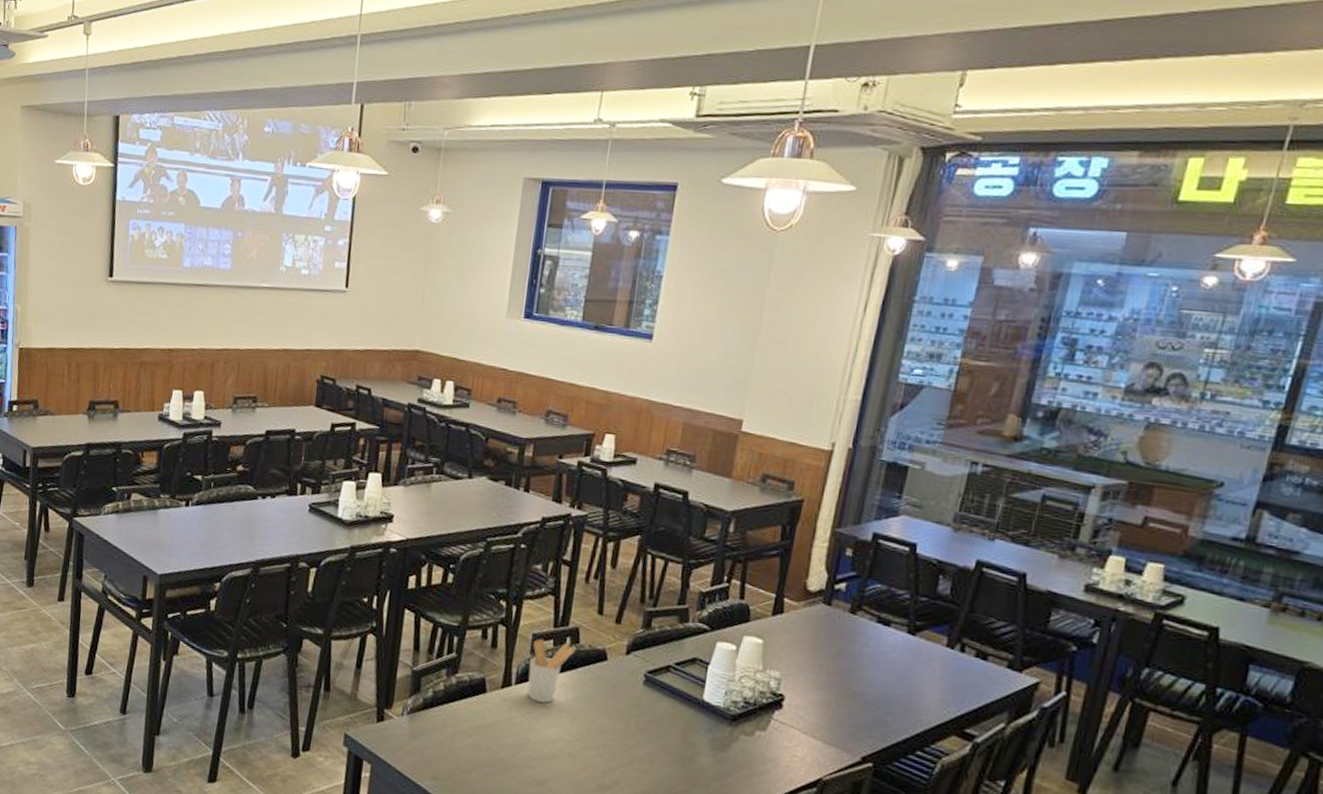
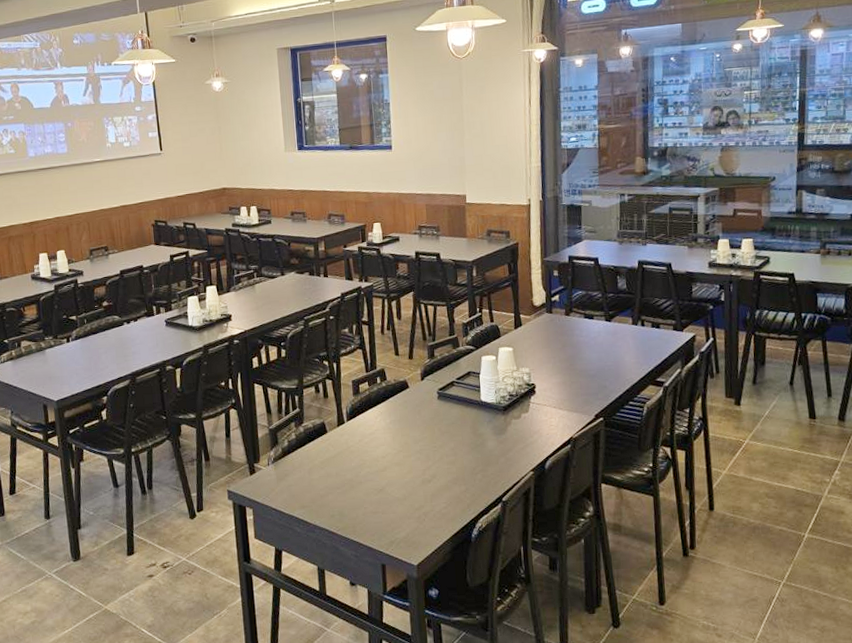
utensil holder: present [527,638,576,703] -> none [353,382,385,431]

